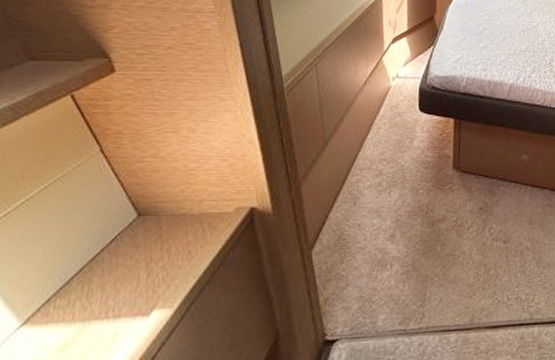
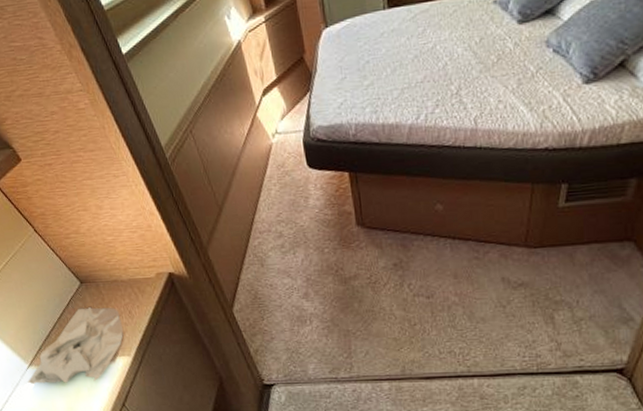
tissue: none [10,244,176,351] -> present [28,306,124,384]

